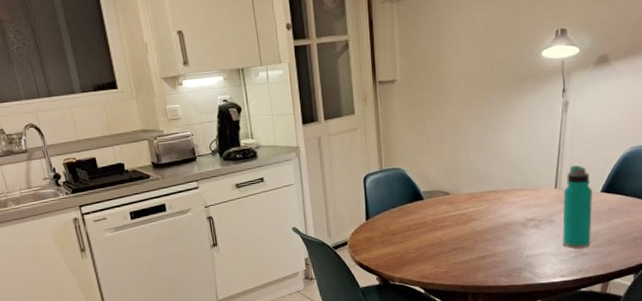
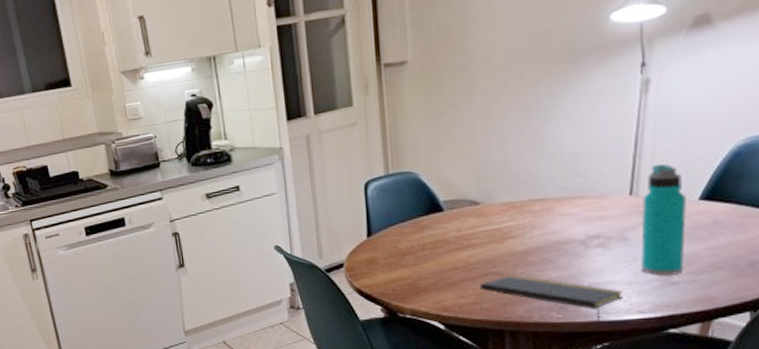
notepad: none [450,249,550,285] -> present [480,274,623,323]

